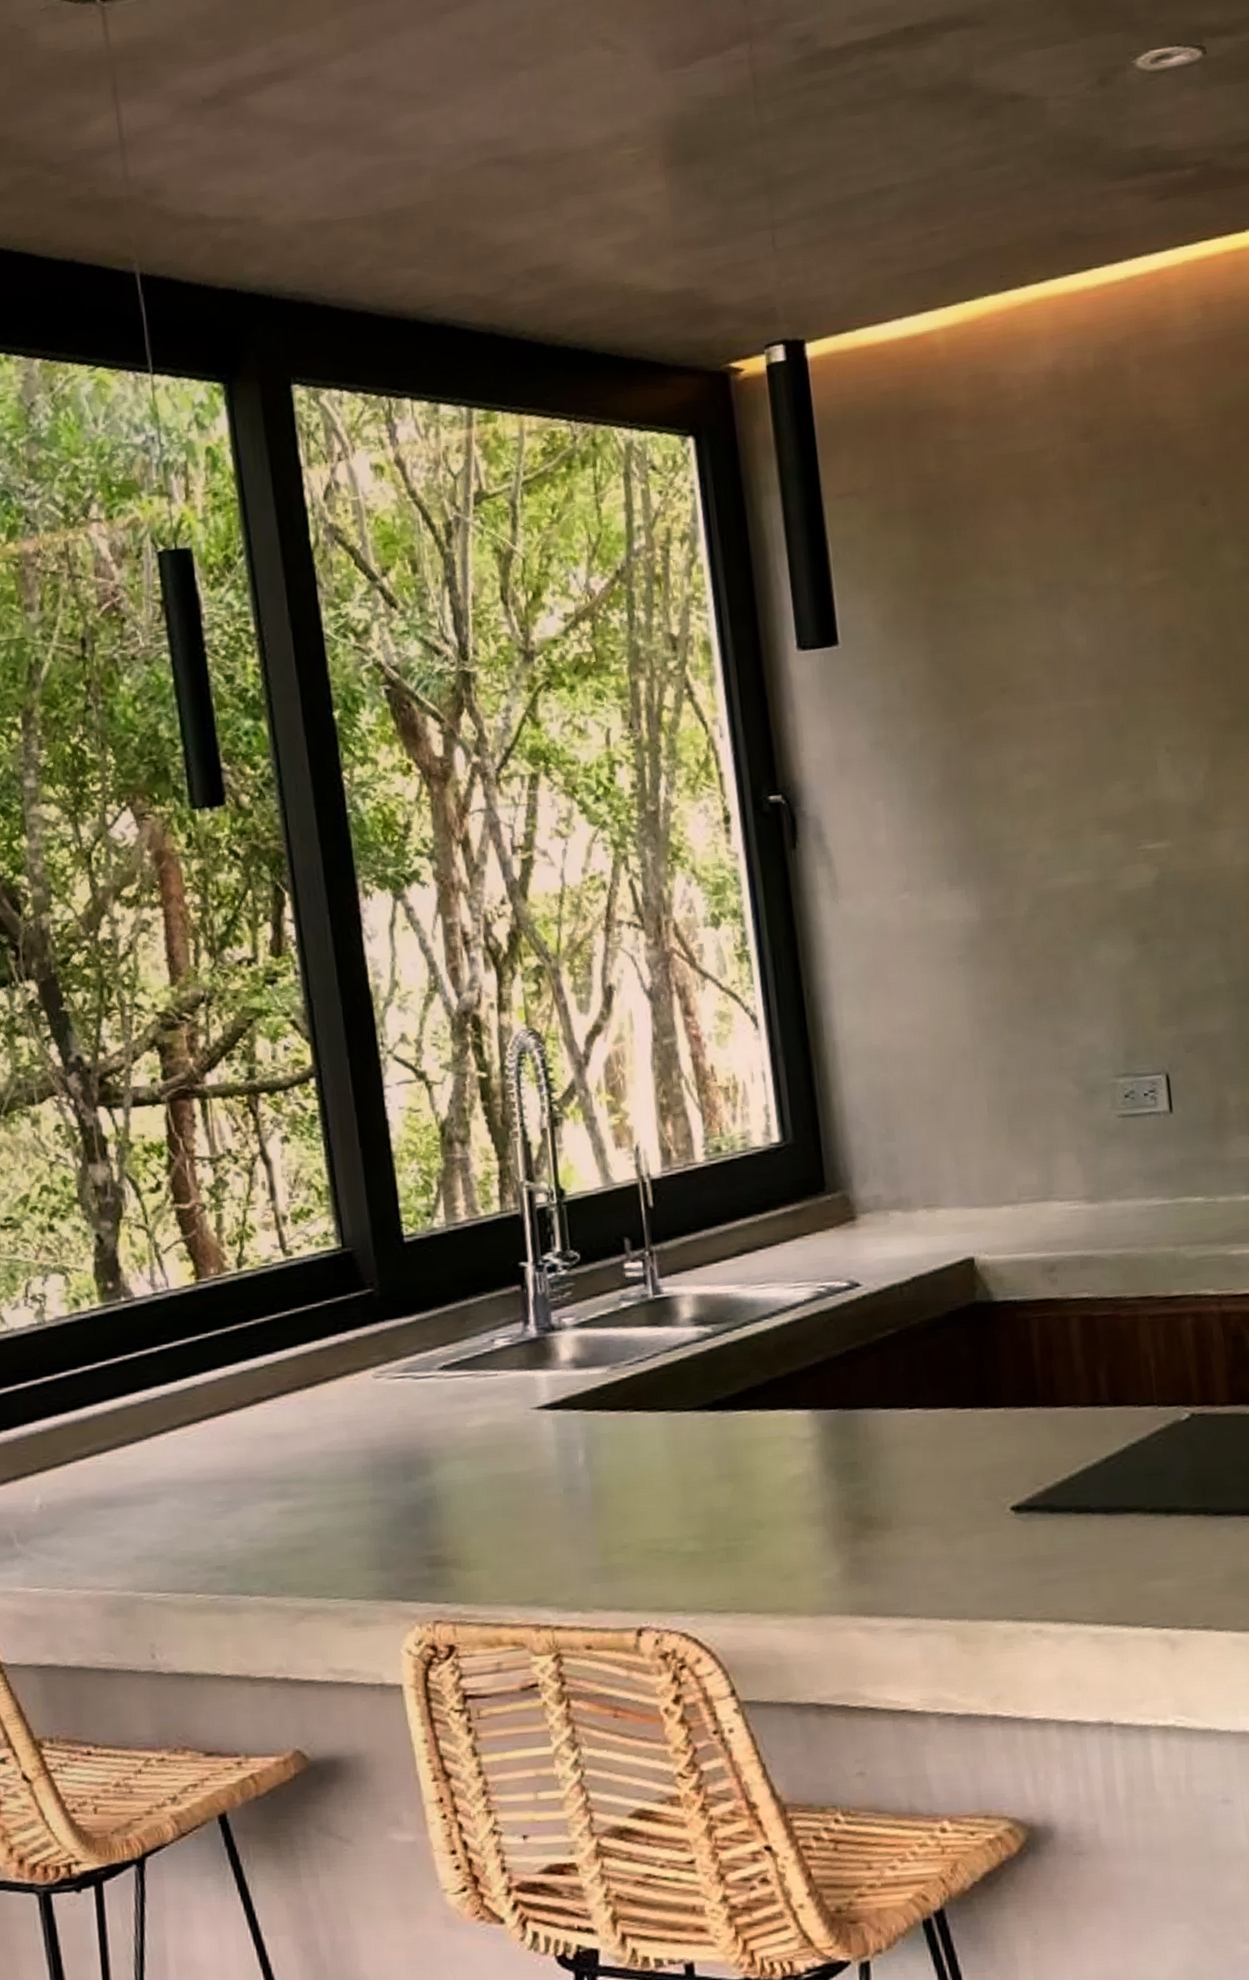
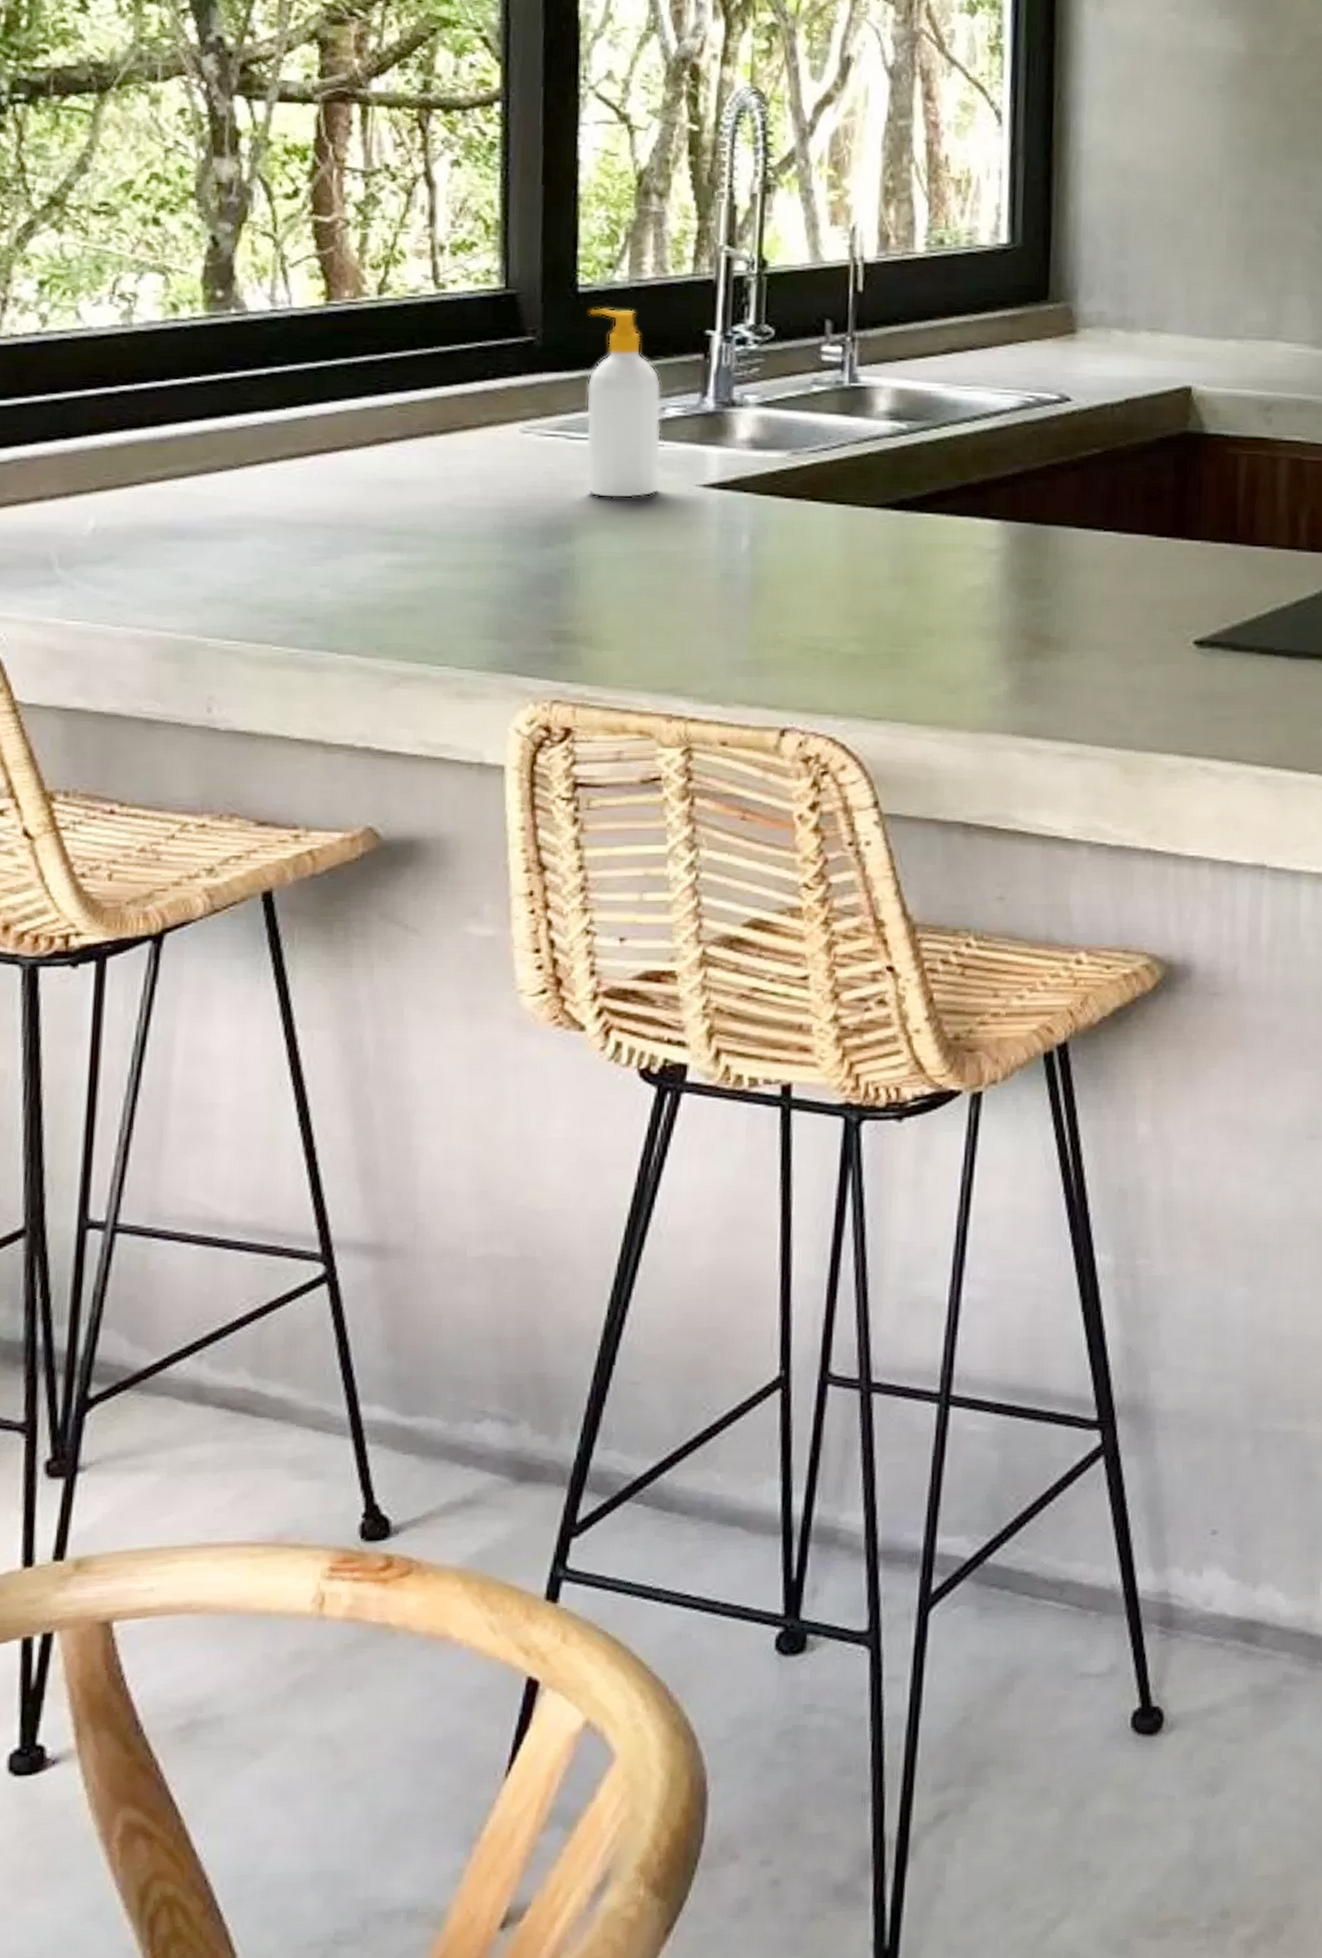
soap bottle: none [416,1252,500,1430] -> present [585,307,662,499]

